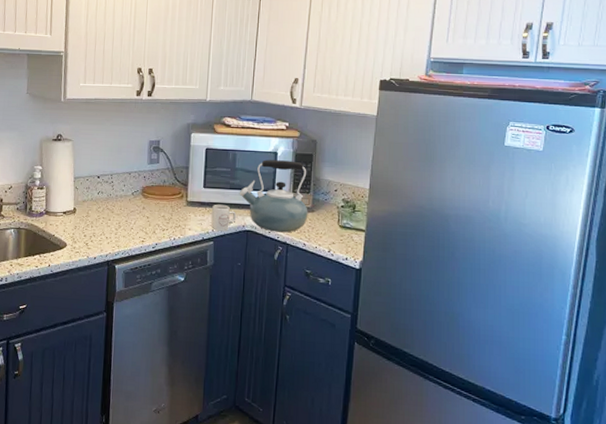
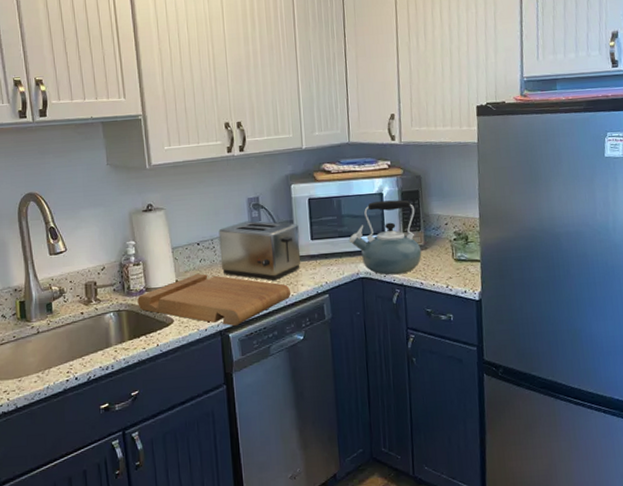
cutting board: none [36,205,178,259] -> present [137,274,291,327]
toaster: none [116,162,193,221] -> present [218,220,301,280]
mug: present [210,204,237,231] -> none [322,254,350,283]

